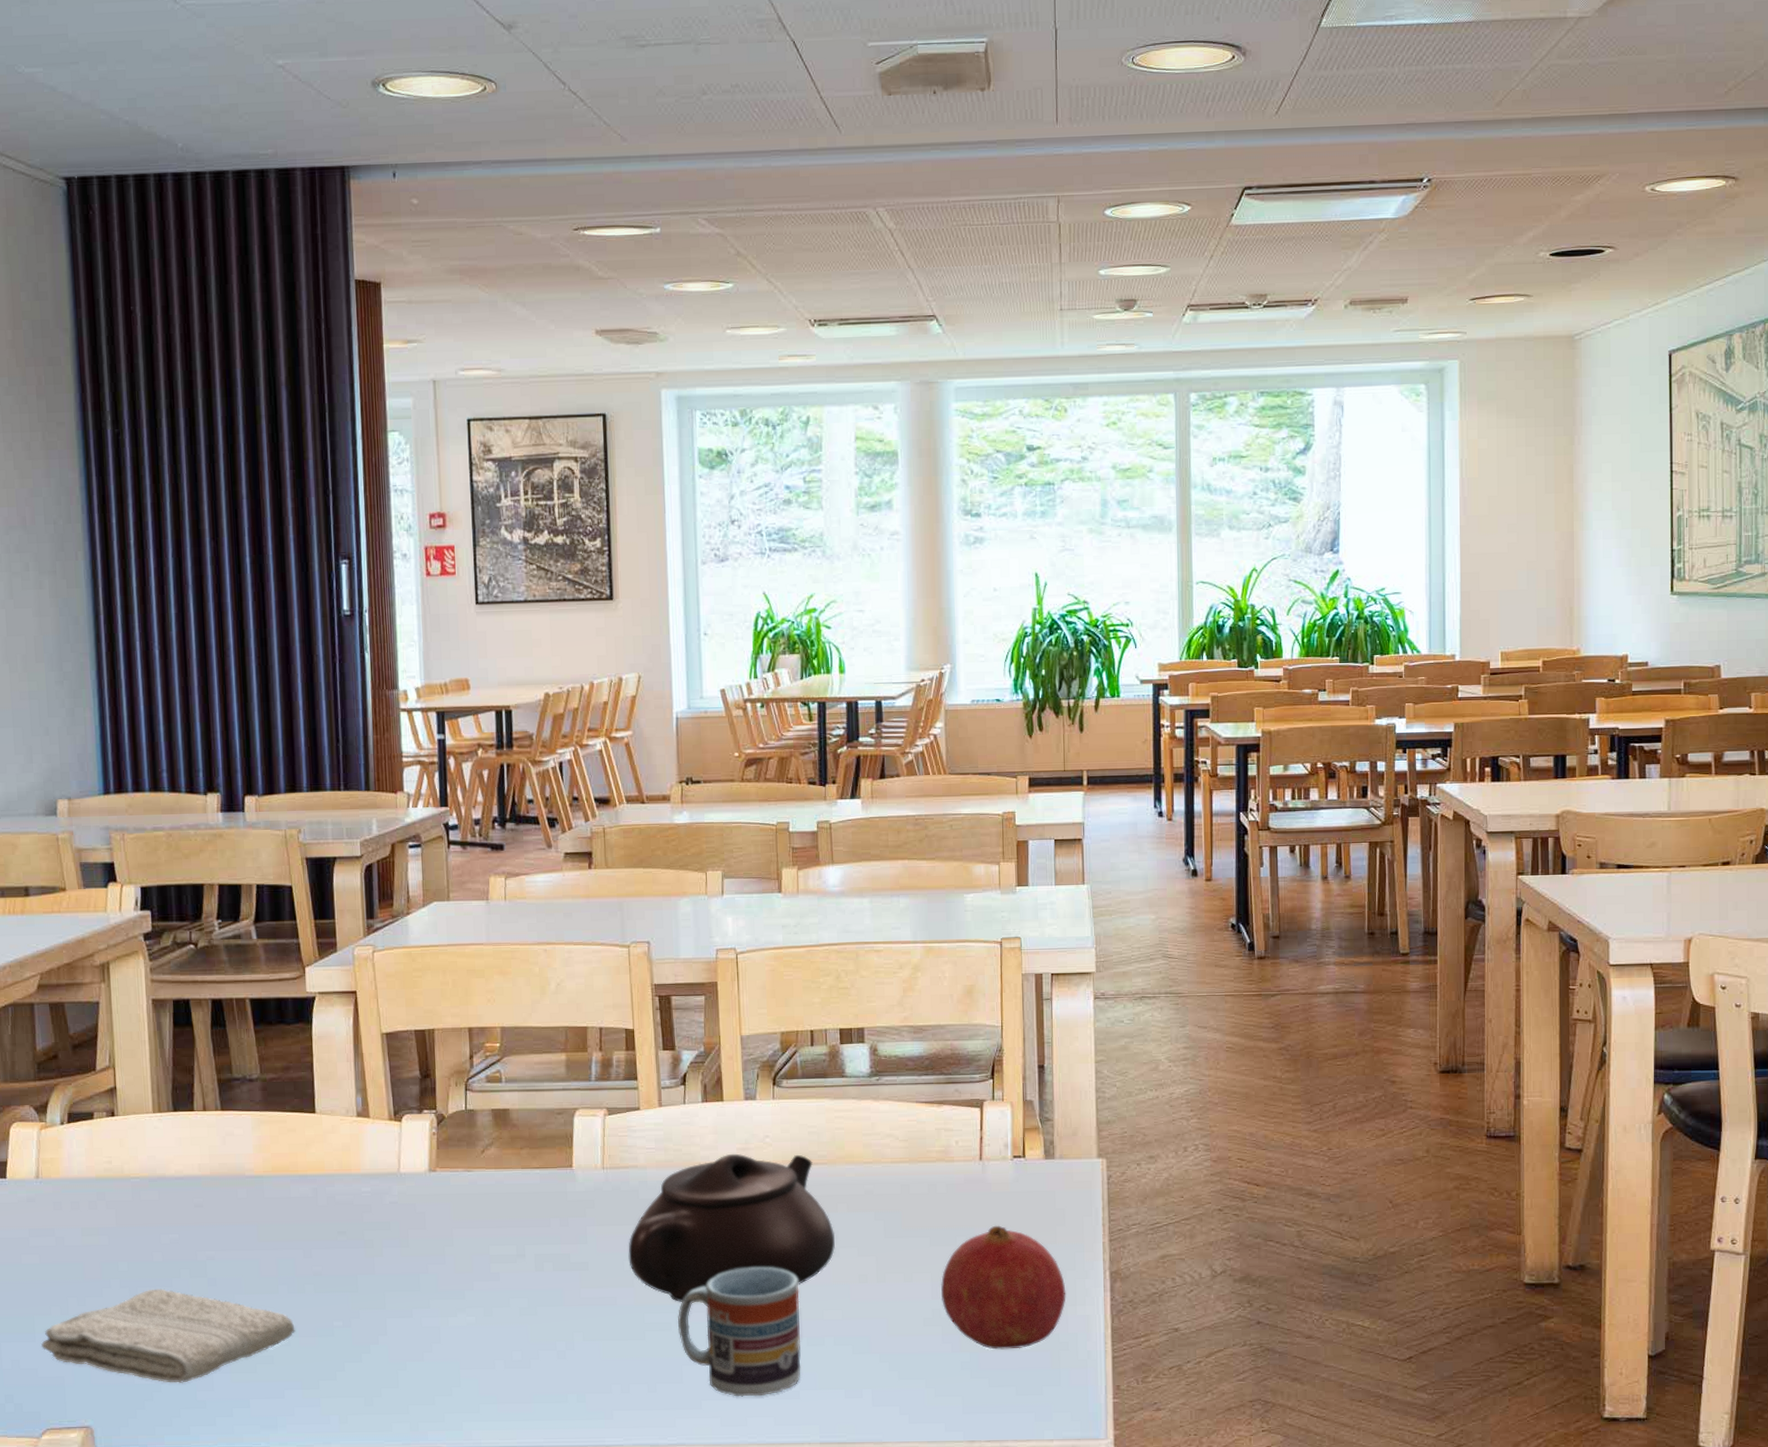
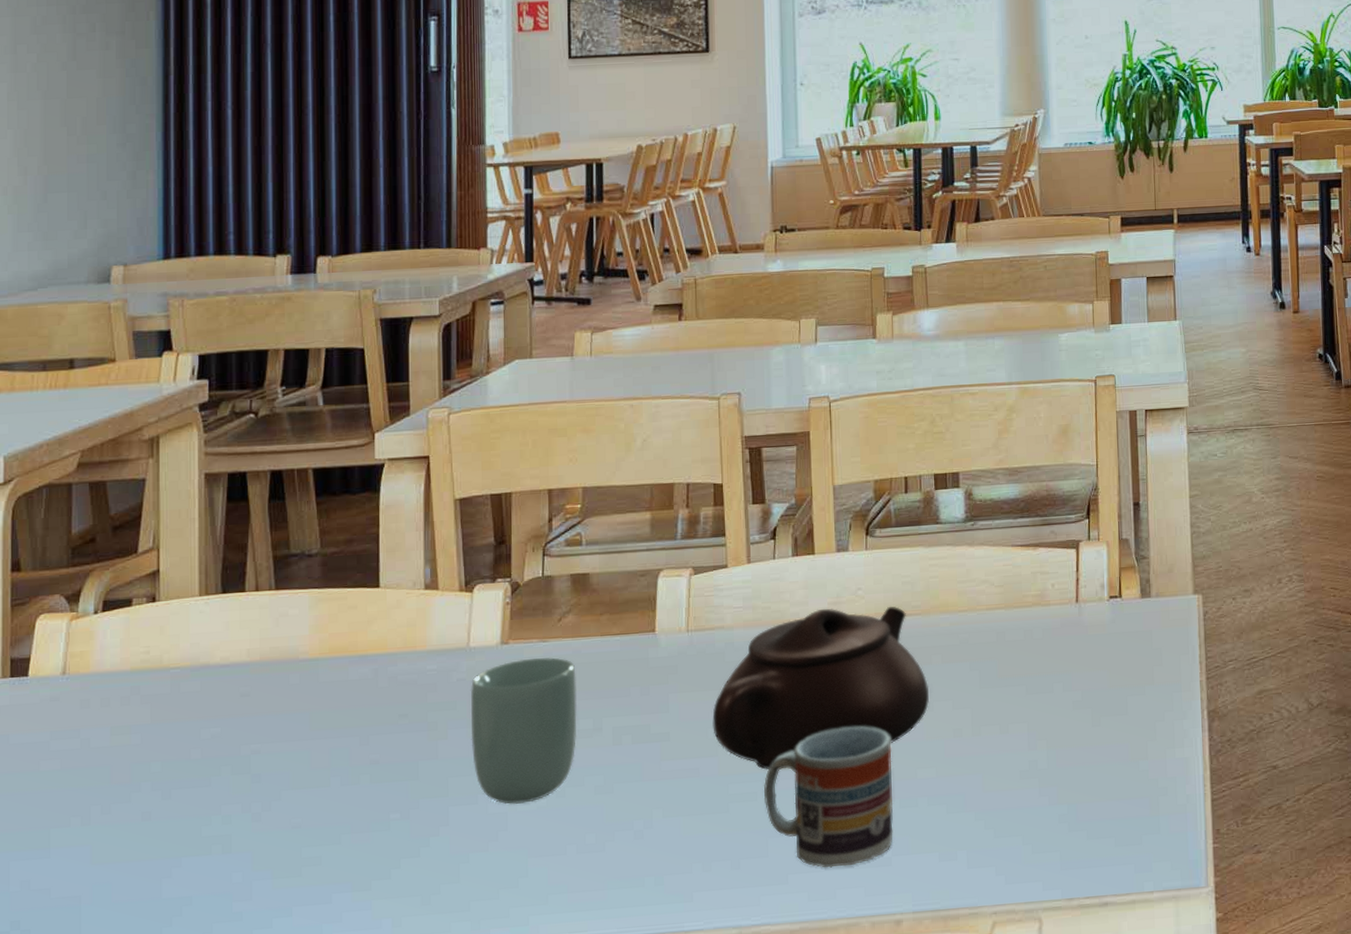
washcloth: present [41,1288,296,1383] -> none [57,789,348,895]
cup: none [402,1186,502,1320] -> present [470,657,577,804]
fruit: present [941,1225,1066,1350] -> none [1038,669,1165,800]

